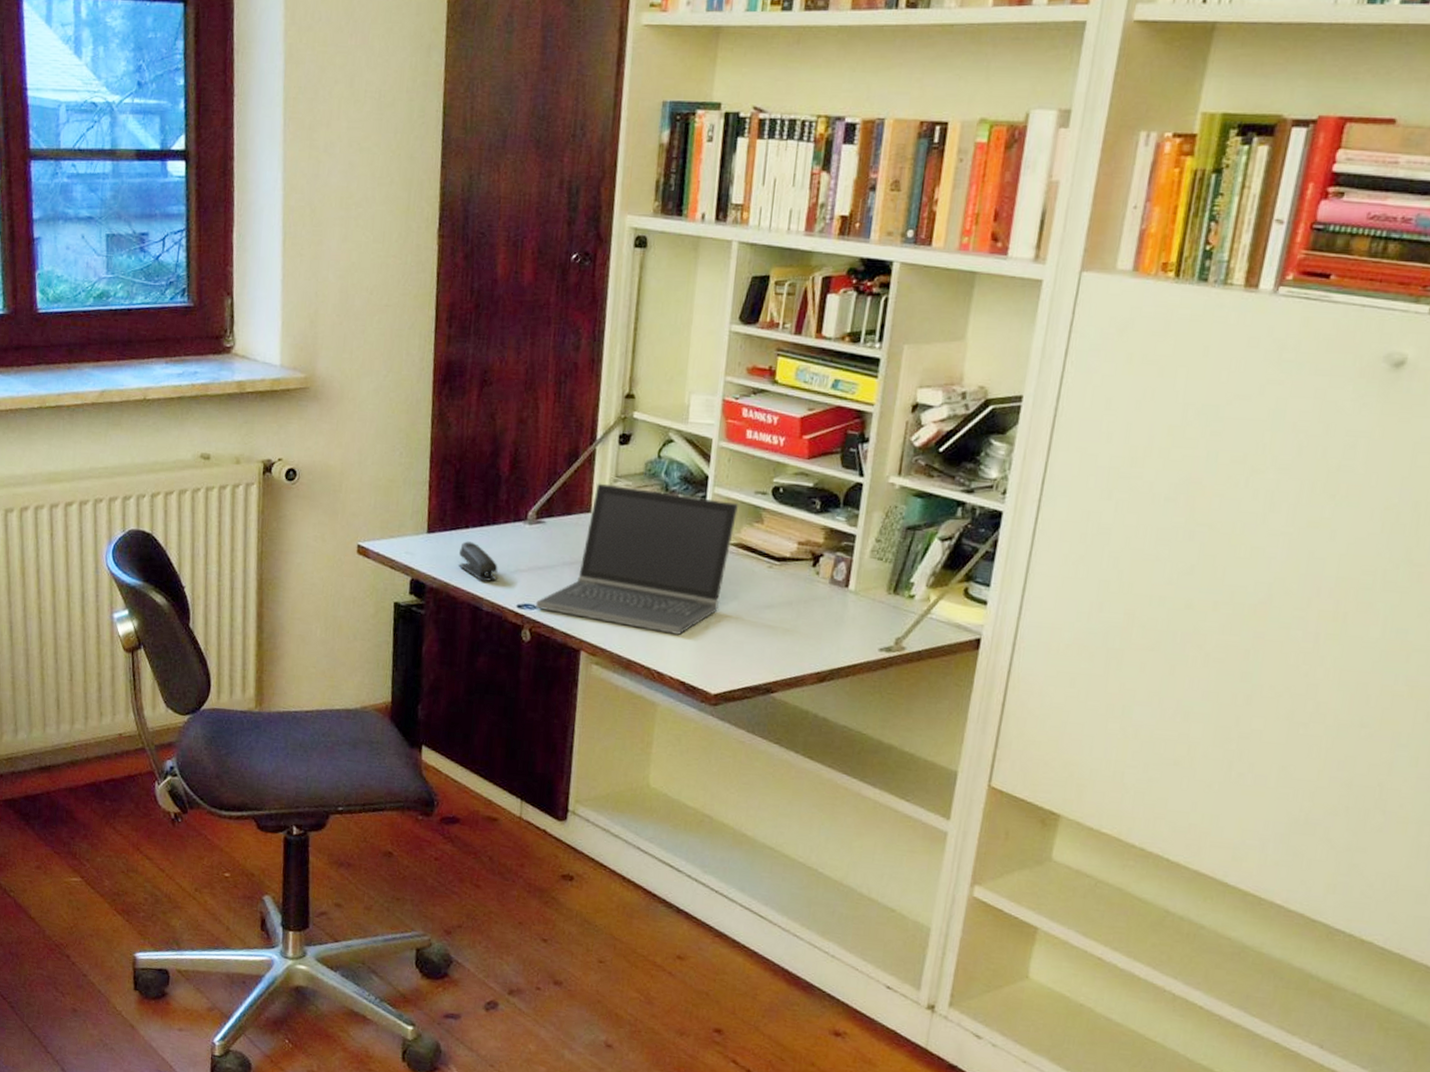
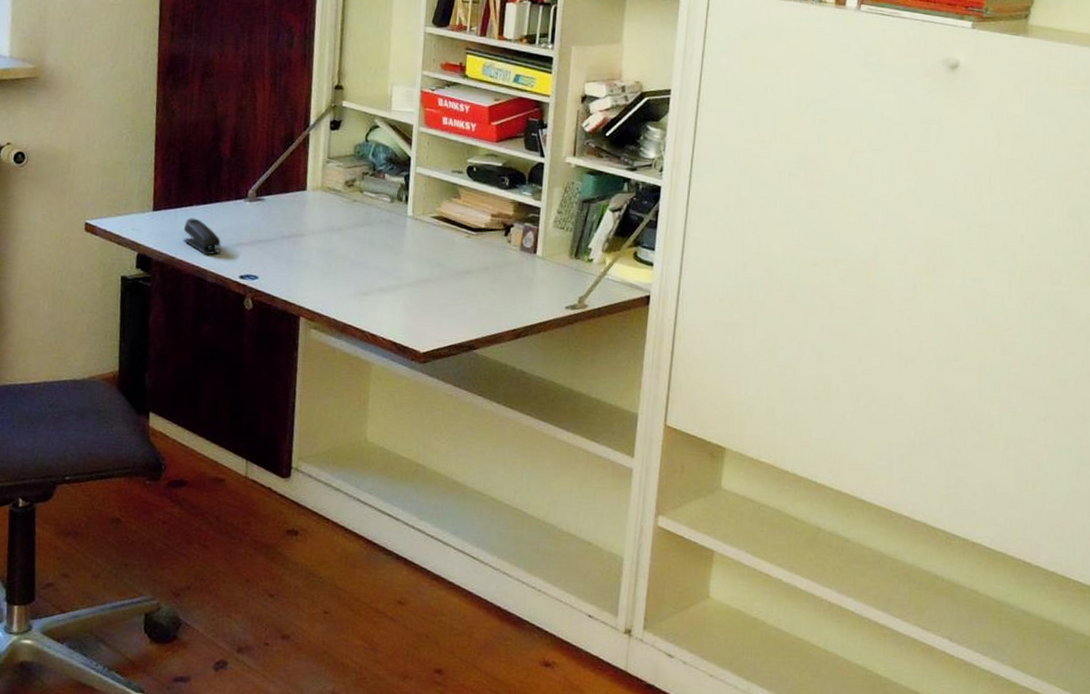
laptop computer: present [536,483,739,635] -> none [257,164,439,299]

